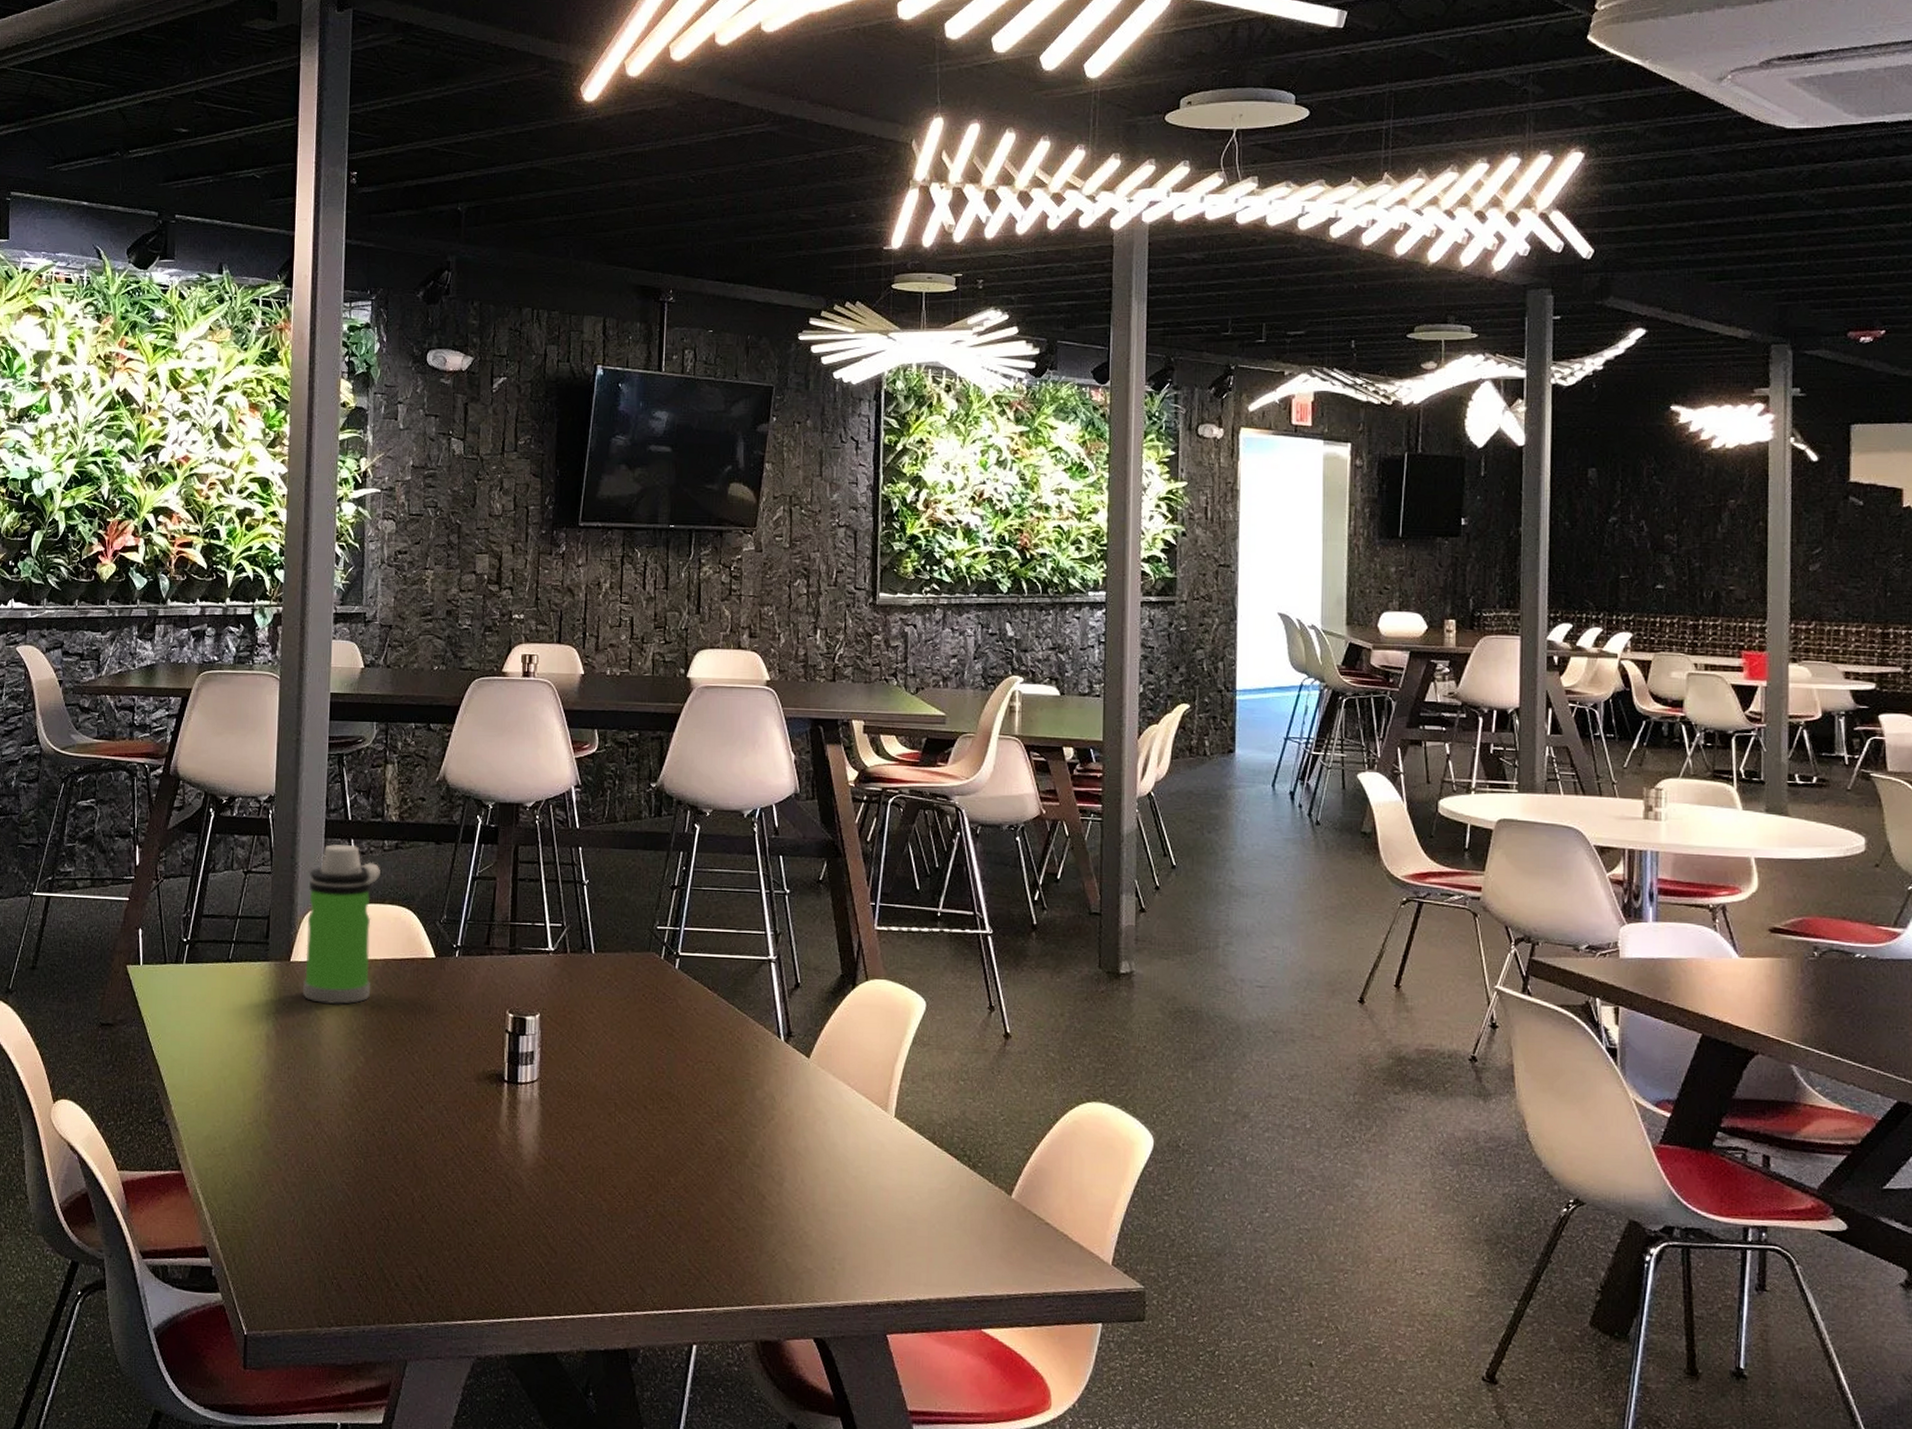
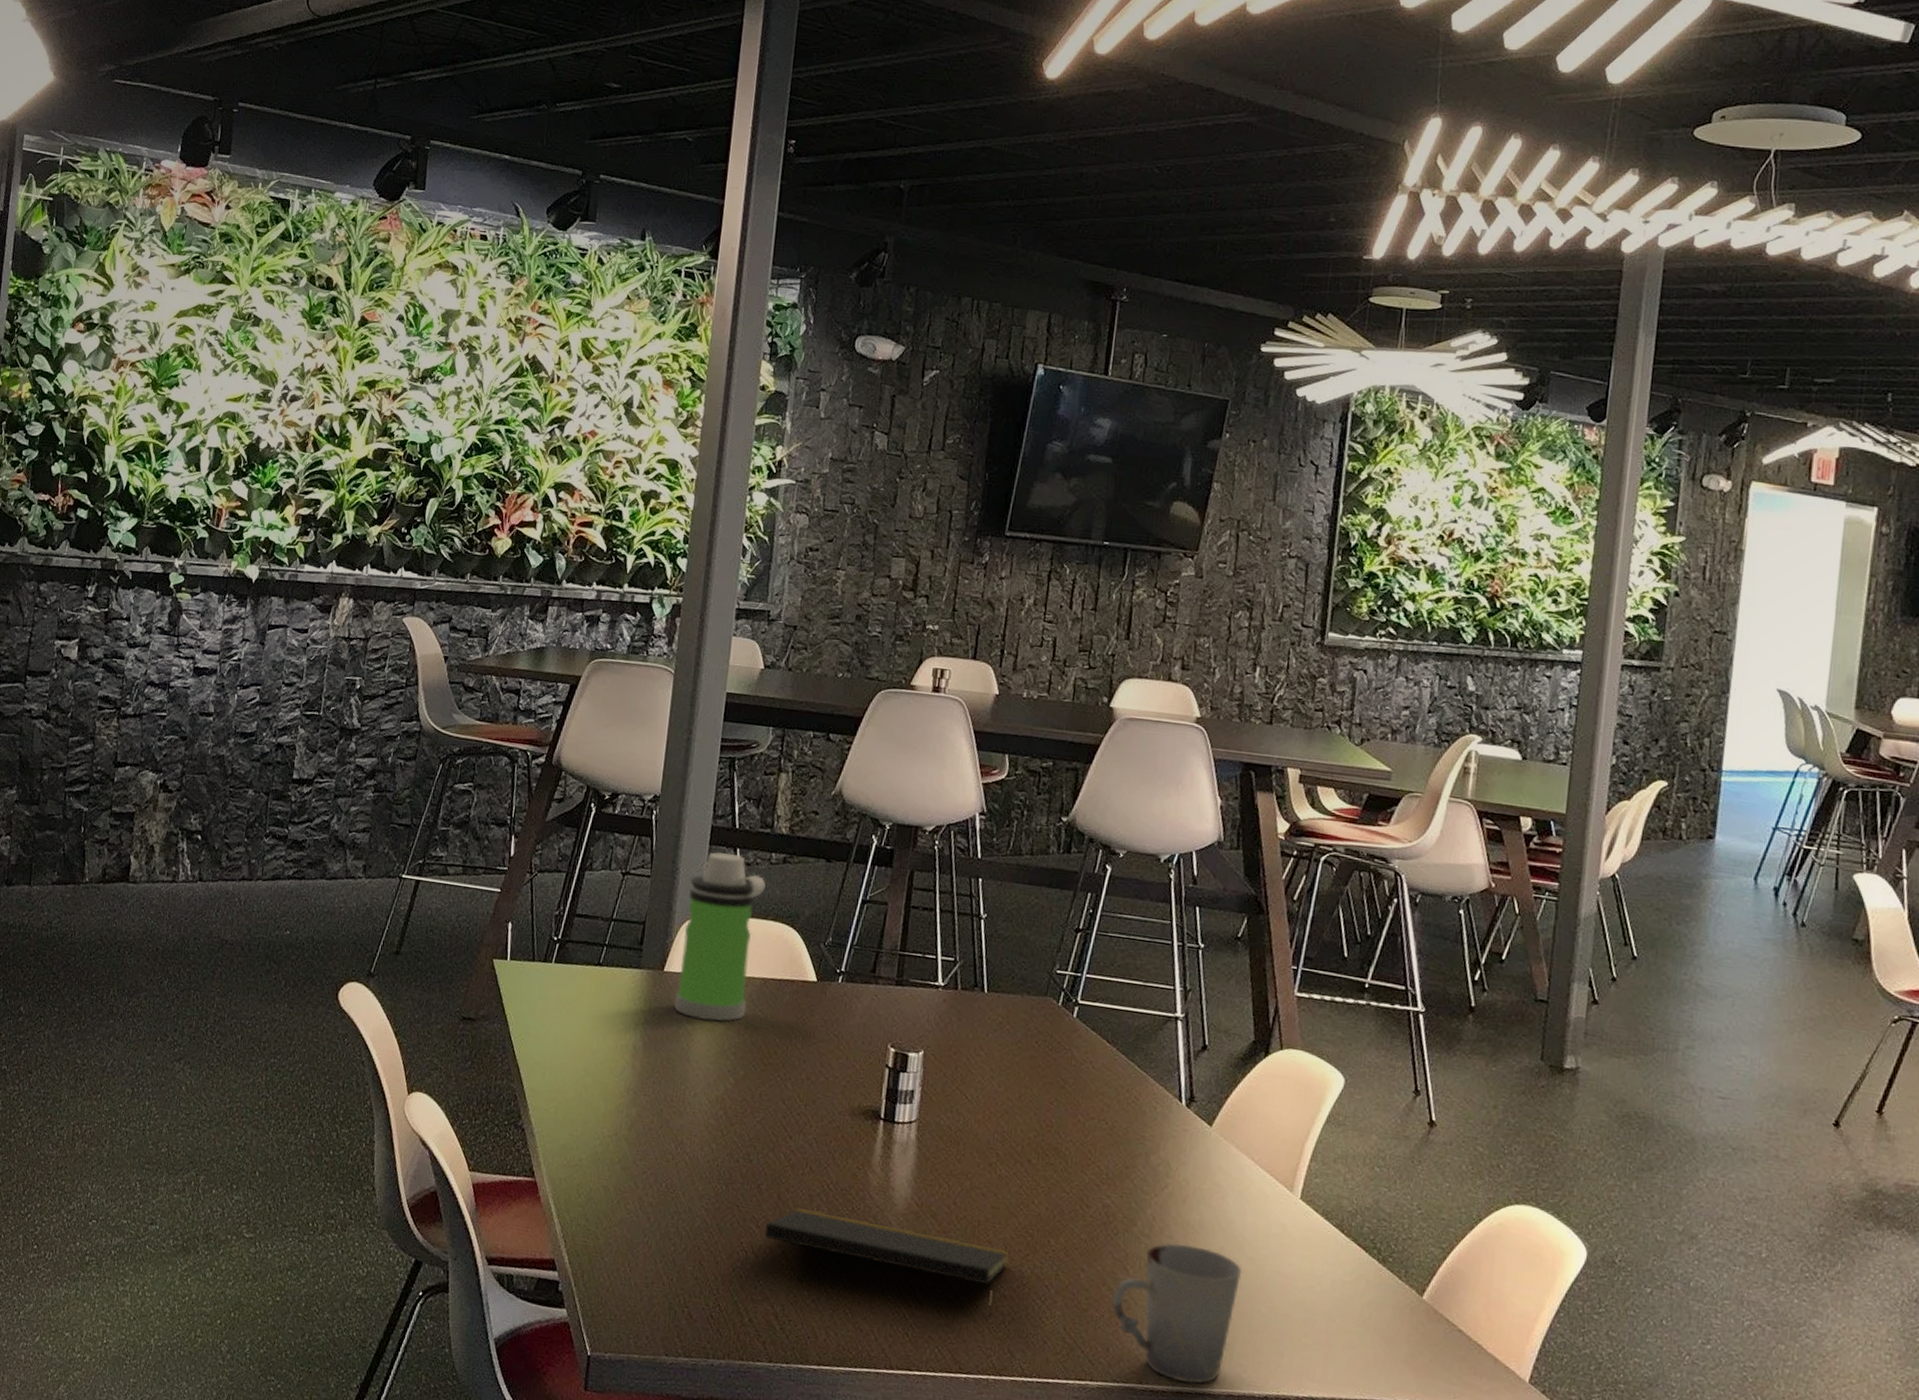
notepad: none [403,1172,634,1256] -> present [764,1207,1010,1316]
cup: none [731,1170,848,1300] -> present [1112,1243,1243,1384]

